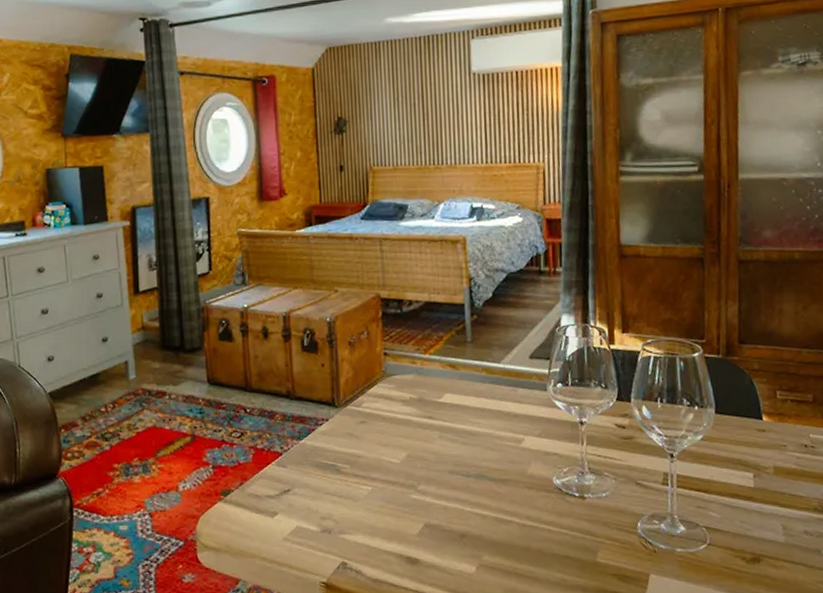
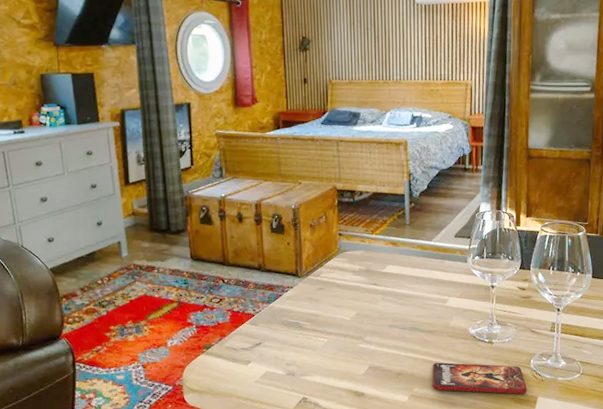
smartphone: none [506,522,635,569] -> present [432,362,527,394]

